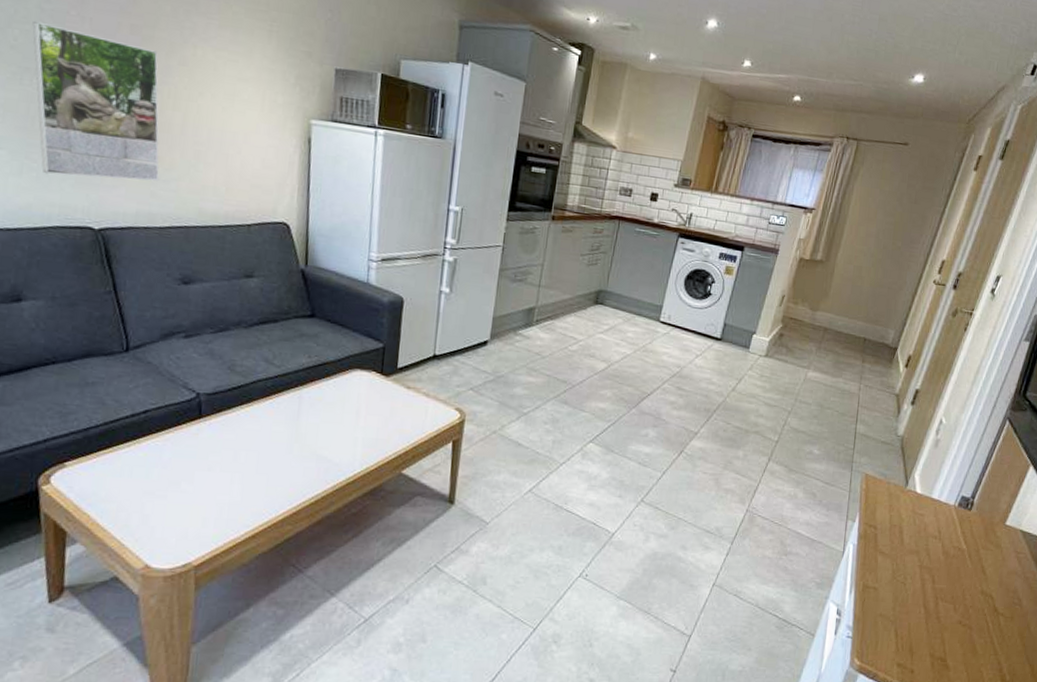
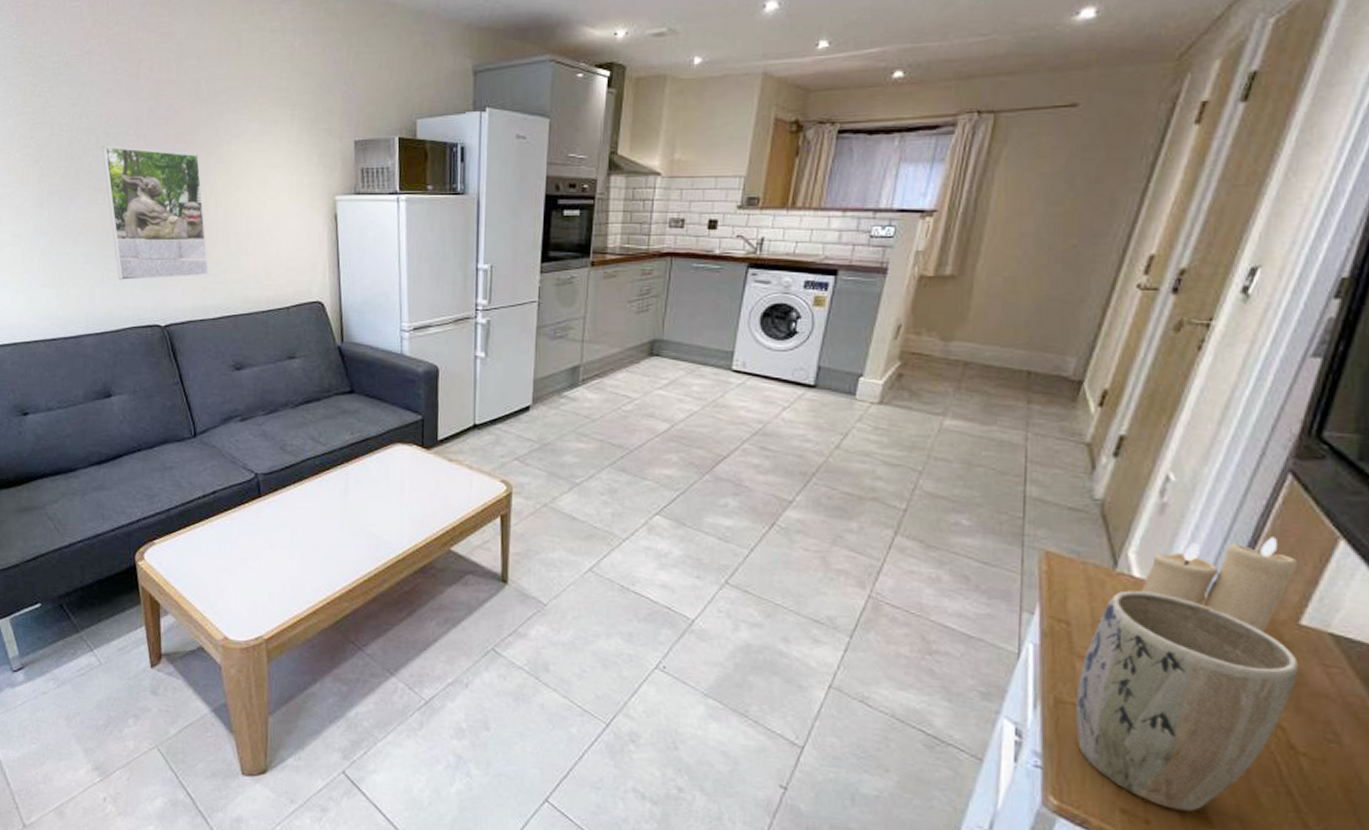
plant pot: none [875,503,1003,661] -> present [1075,590,1298,812]
candle: none [920,464,1008,531] -> present [1141,537,1298,633]

